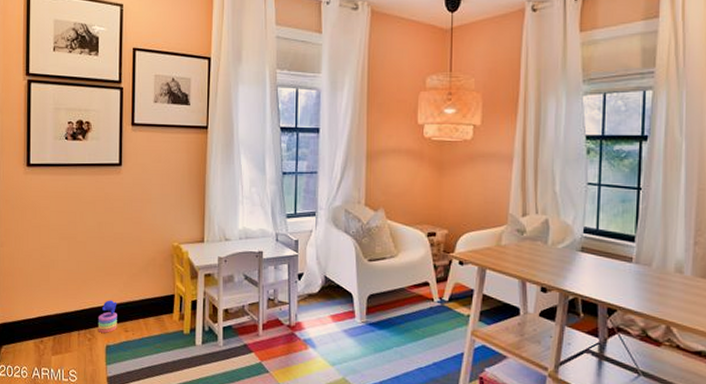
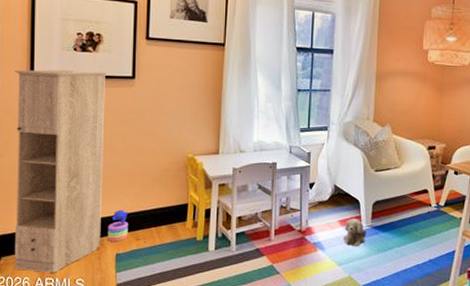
storage cabinet: none [13,159,96,363] -> present [14,69,108,273]
plush toy: none [336,313,362,346] -> present [344,218,367,247]

